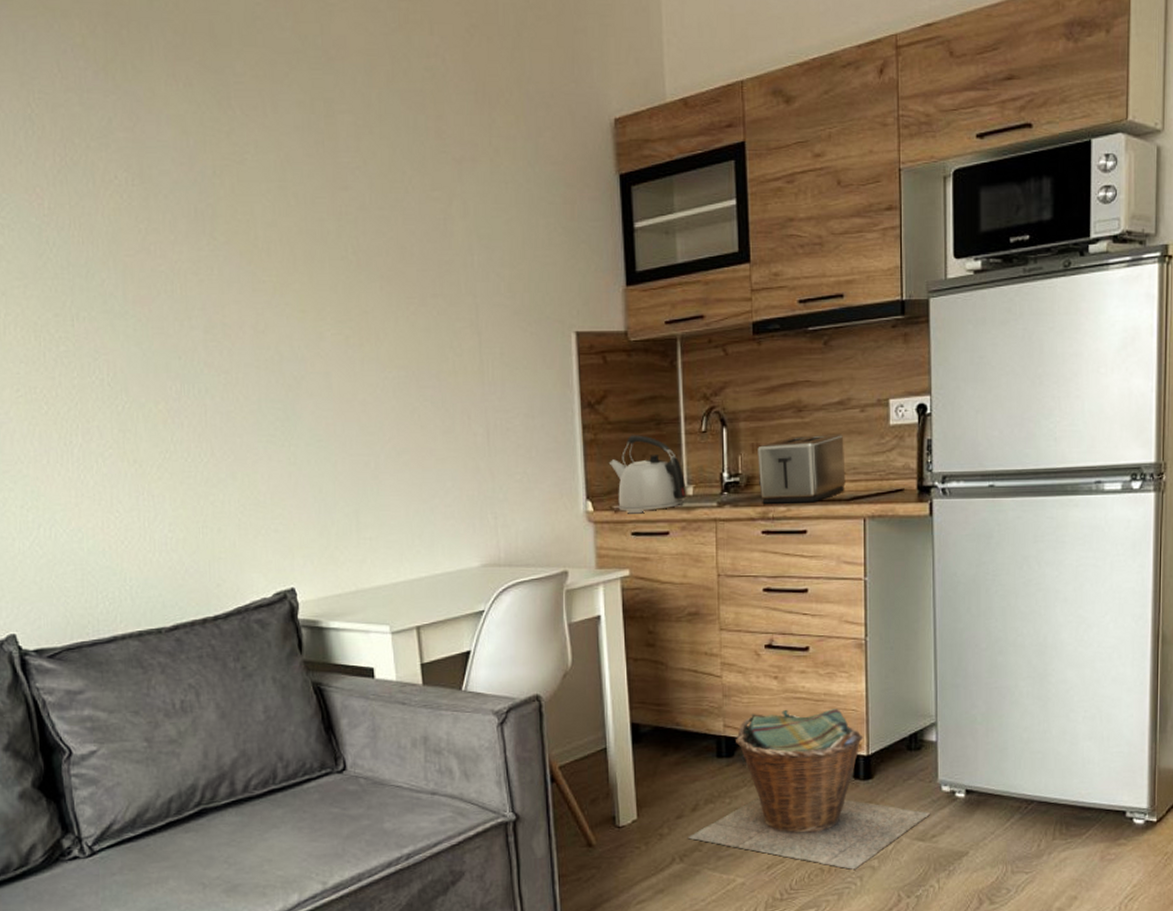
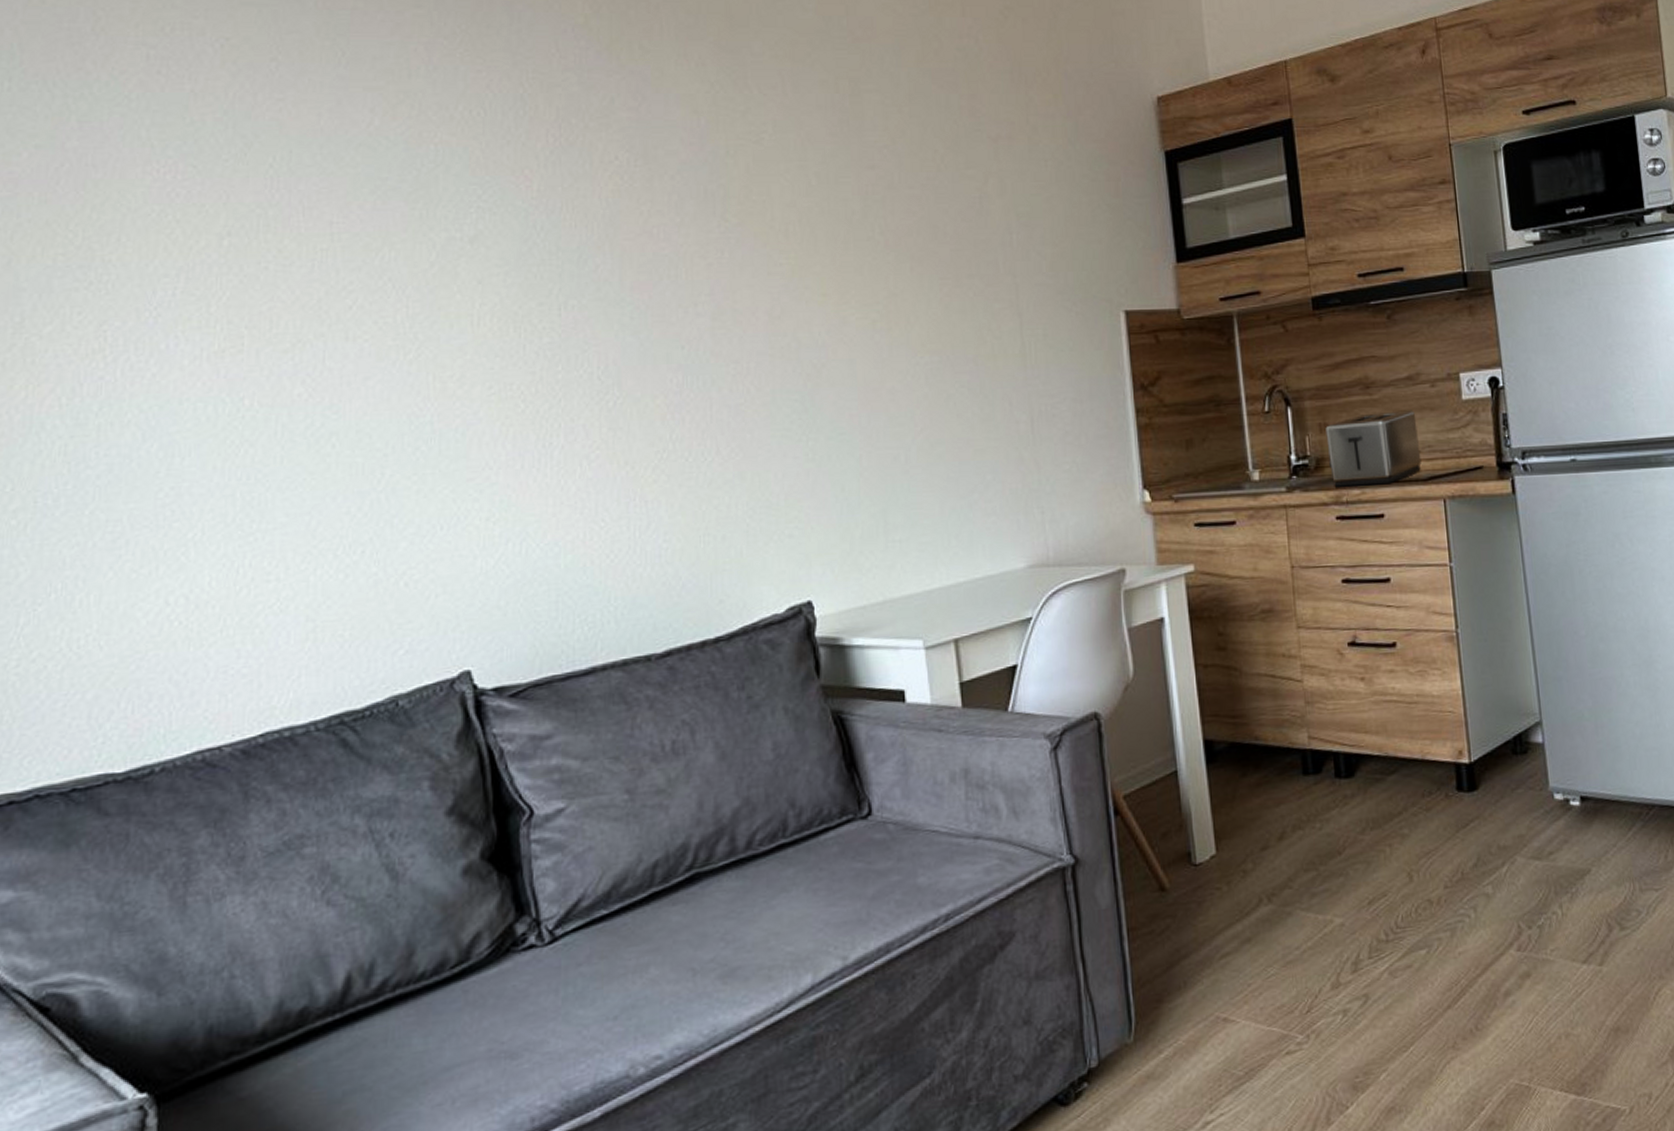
kettle: present [608,435,686,514] -> none [1166,417,1252,503]
laundry basket: present [687,709,931,870] -> none [1274,711,1545,899]

